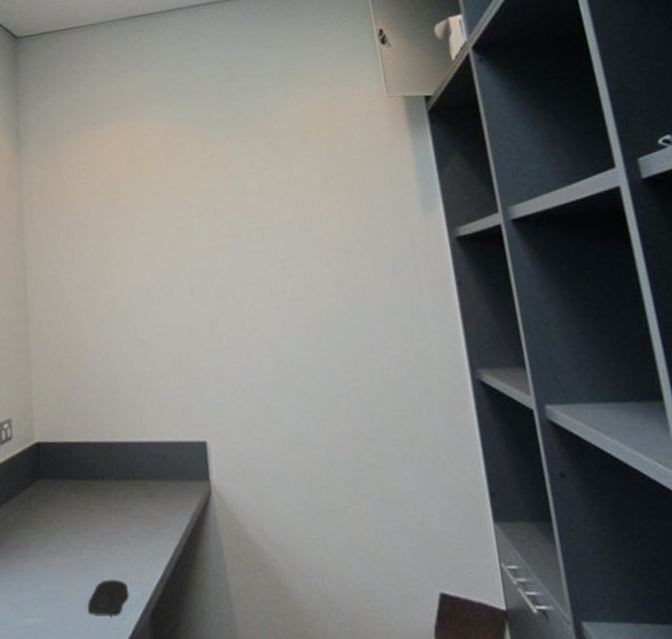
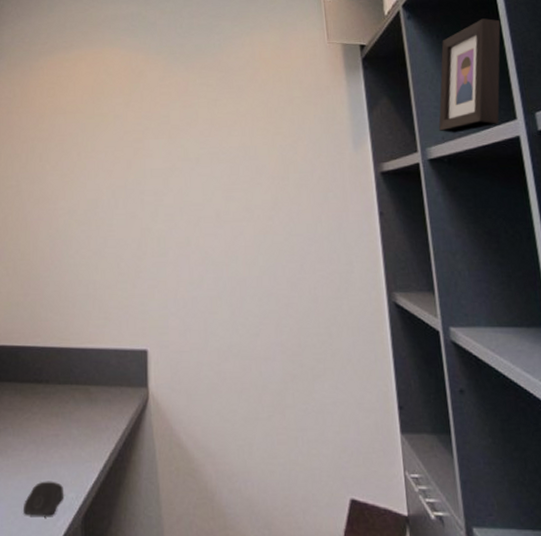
picture frame: none [521,53,595,189] -> present [438,18,501,133]

